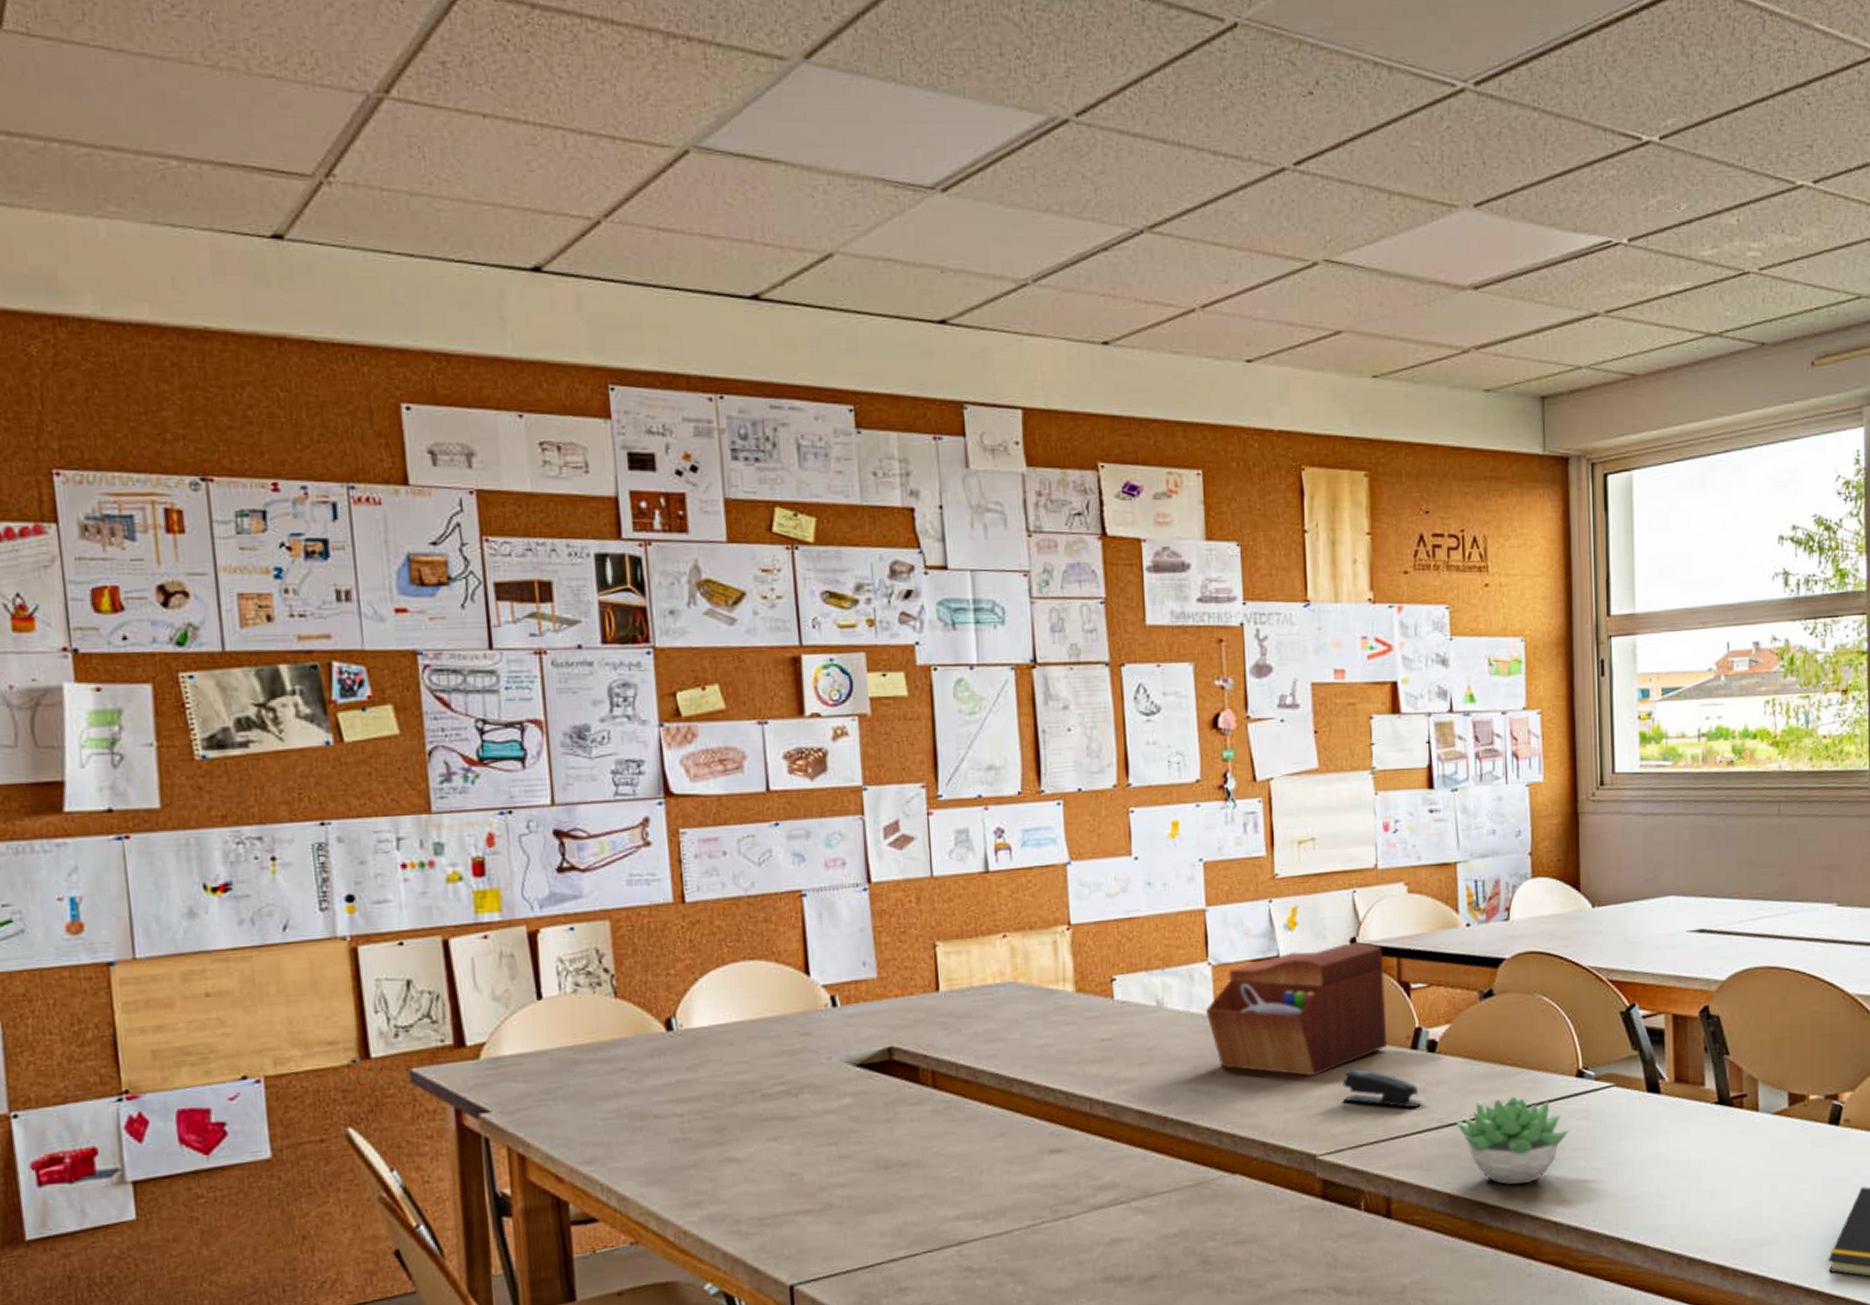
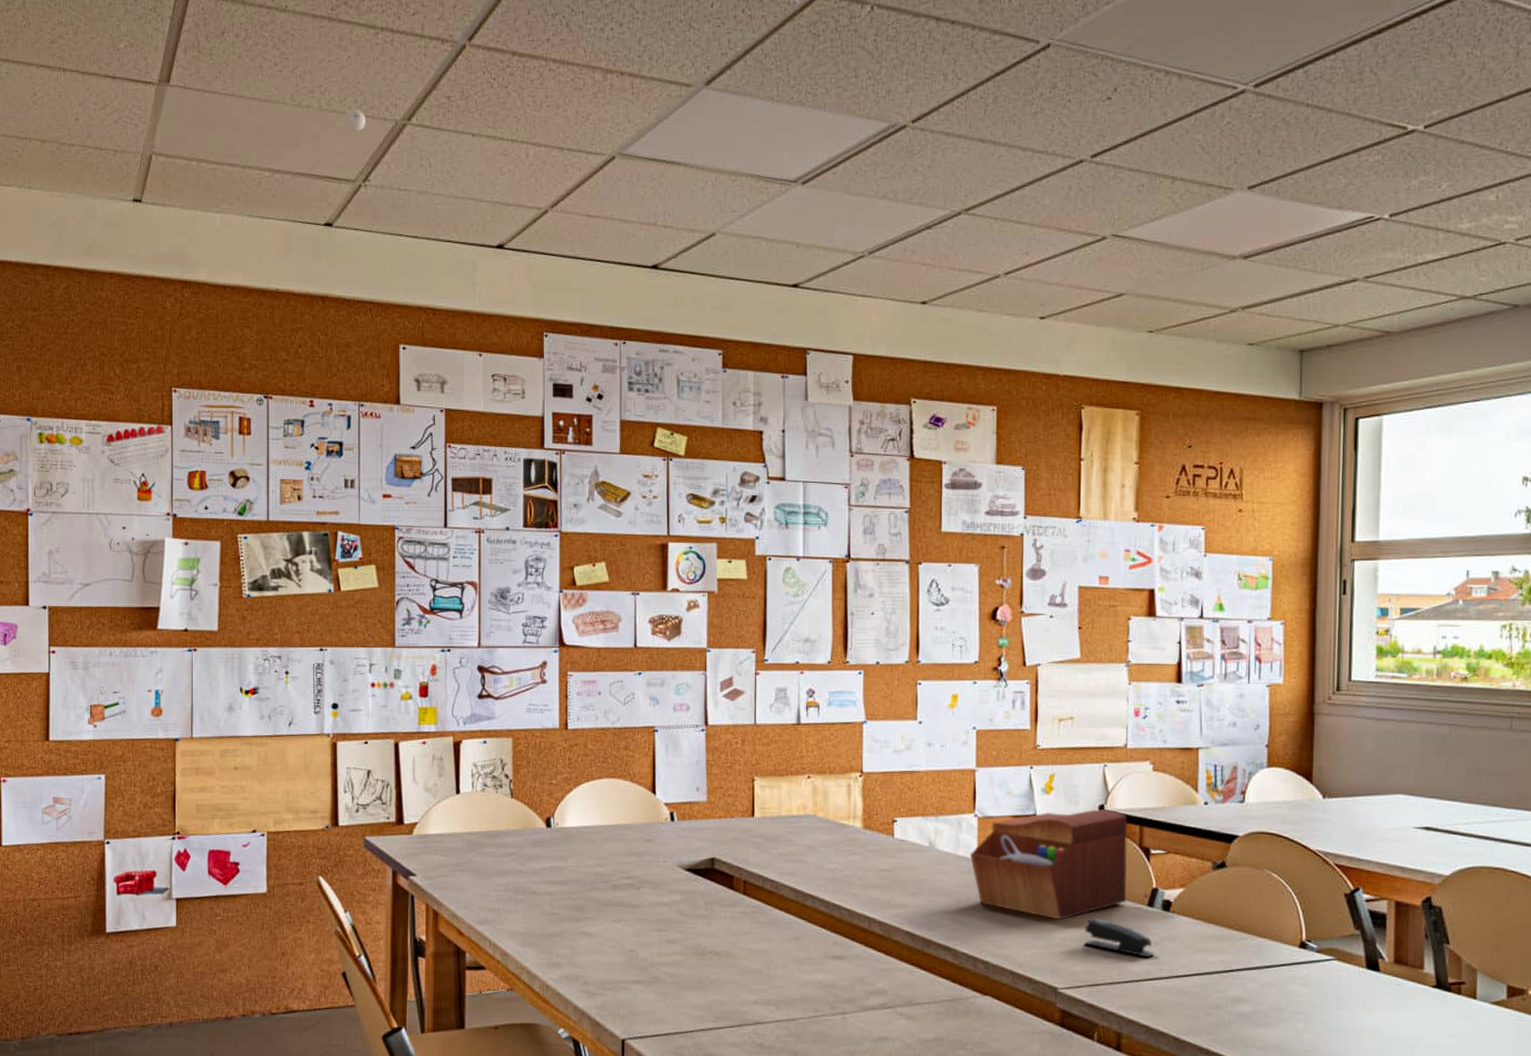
eyeball: none [288,74,322,105] -> present [345,109,366,131]
succulent plant: present [1456,1096,1570,1185] -> none [1185,958,1291,1037]

